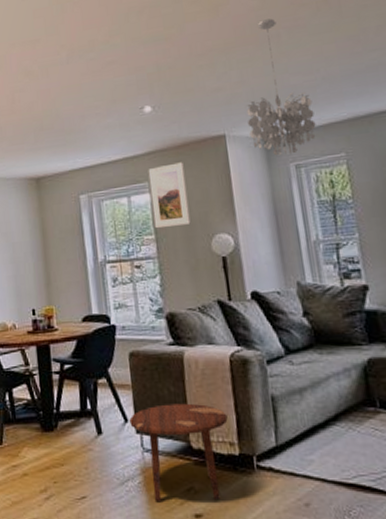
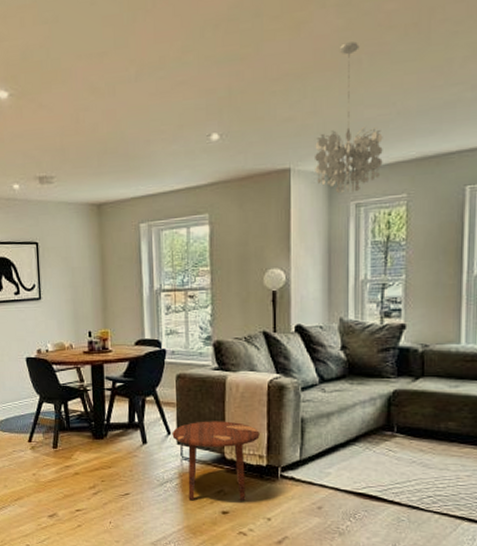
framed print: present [148,162,191,229] -> none [209,195,246,261]

